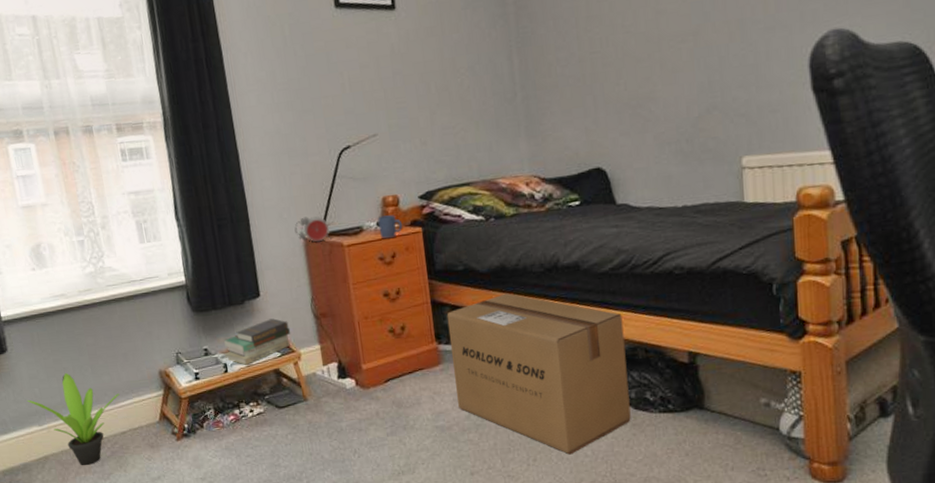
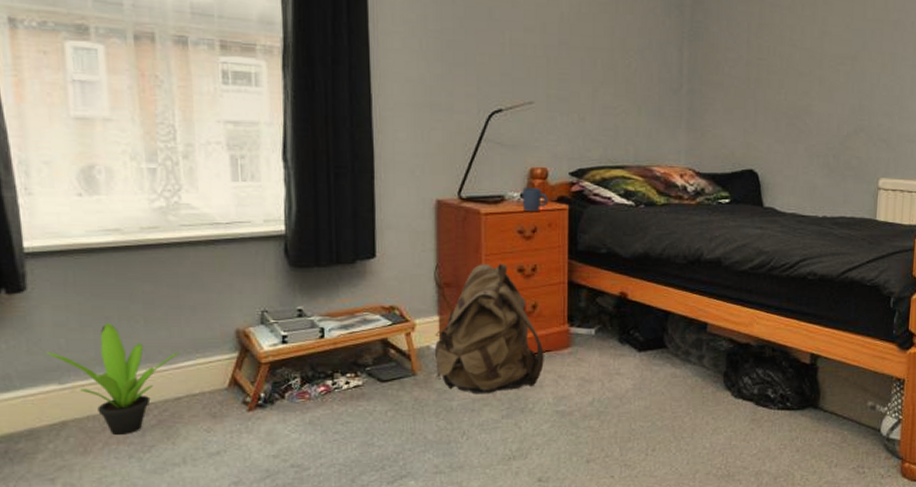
books: present [224,318,291,365] -> none [322,283,407,331]
alarm clock: present [294,216,333,242] -> none [427,177,472,206]
backpack: none [319,290,419,415] -> present [434,264,544,394]
box: present [446,293,631,455] -> none [582,281,755,446]

